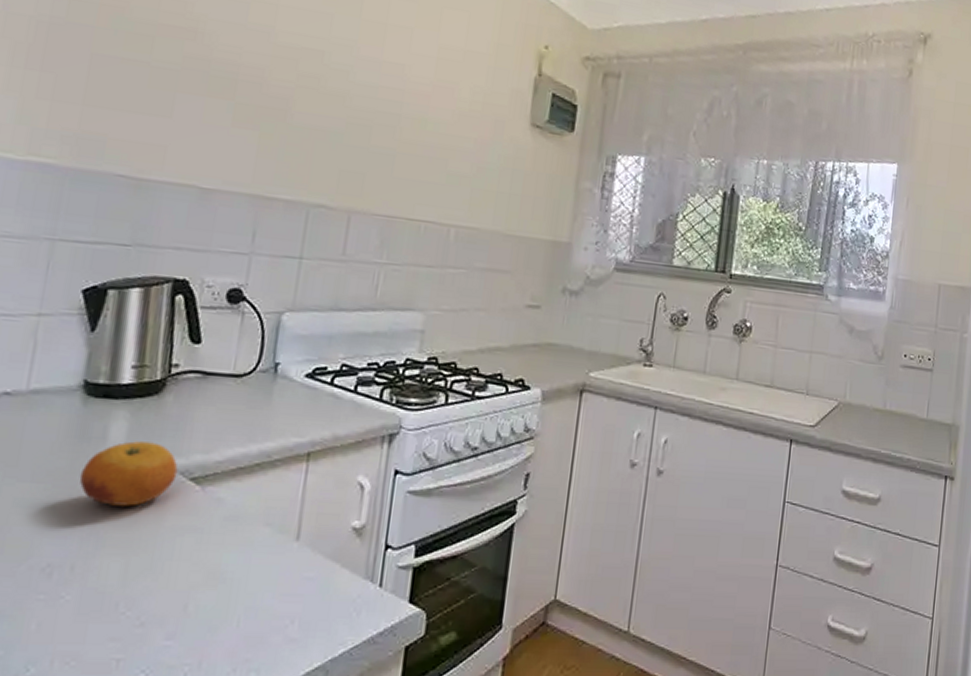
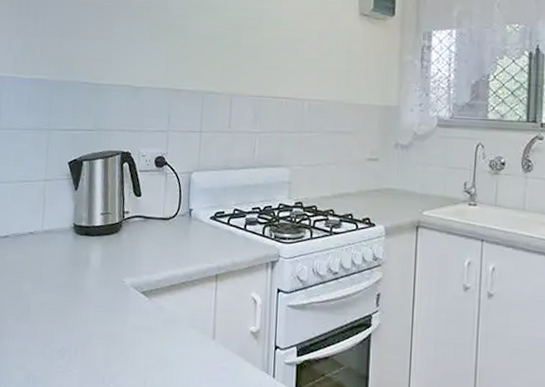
fruit: present [79,441,178,507] -> none [75,265,134,311]

